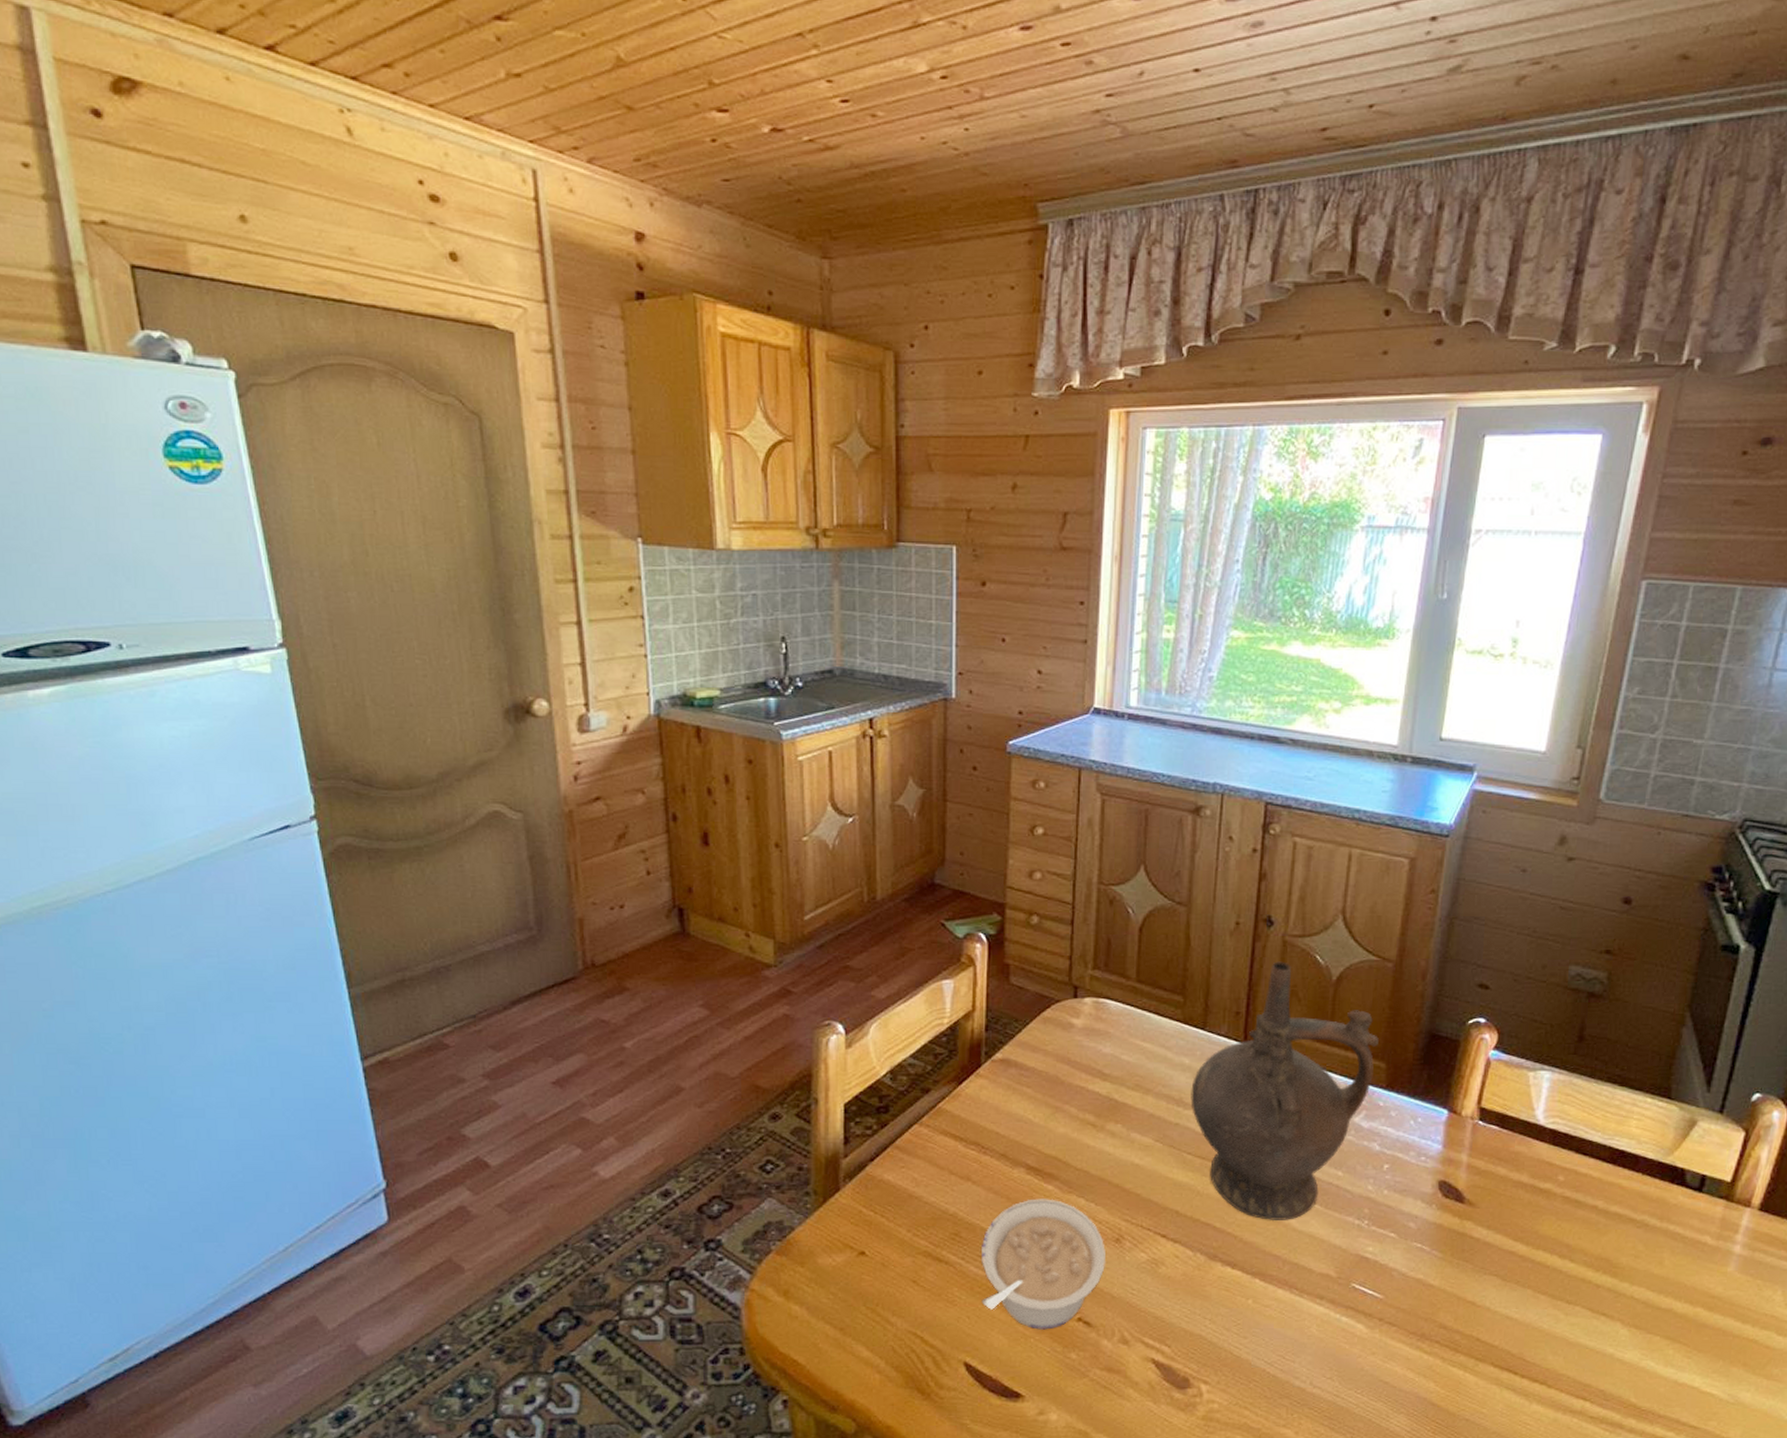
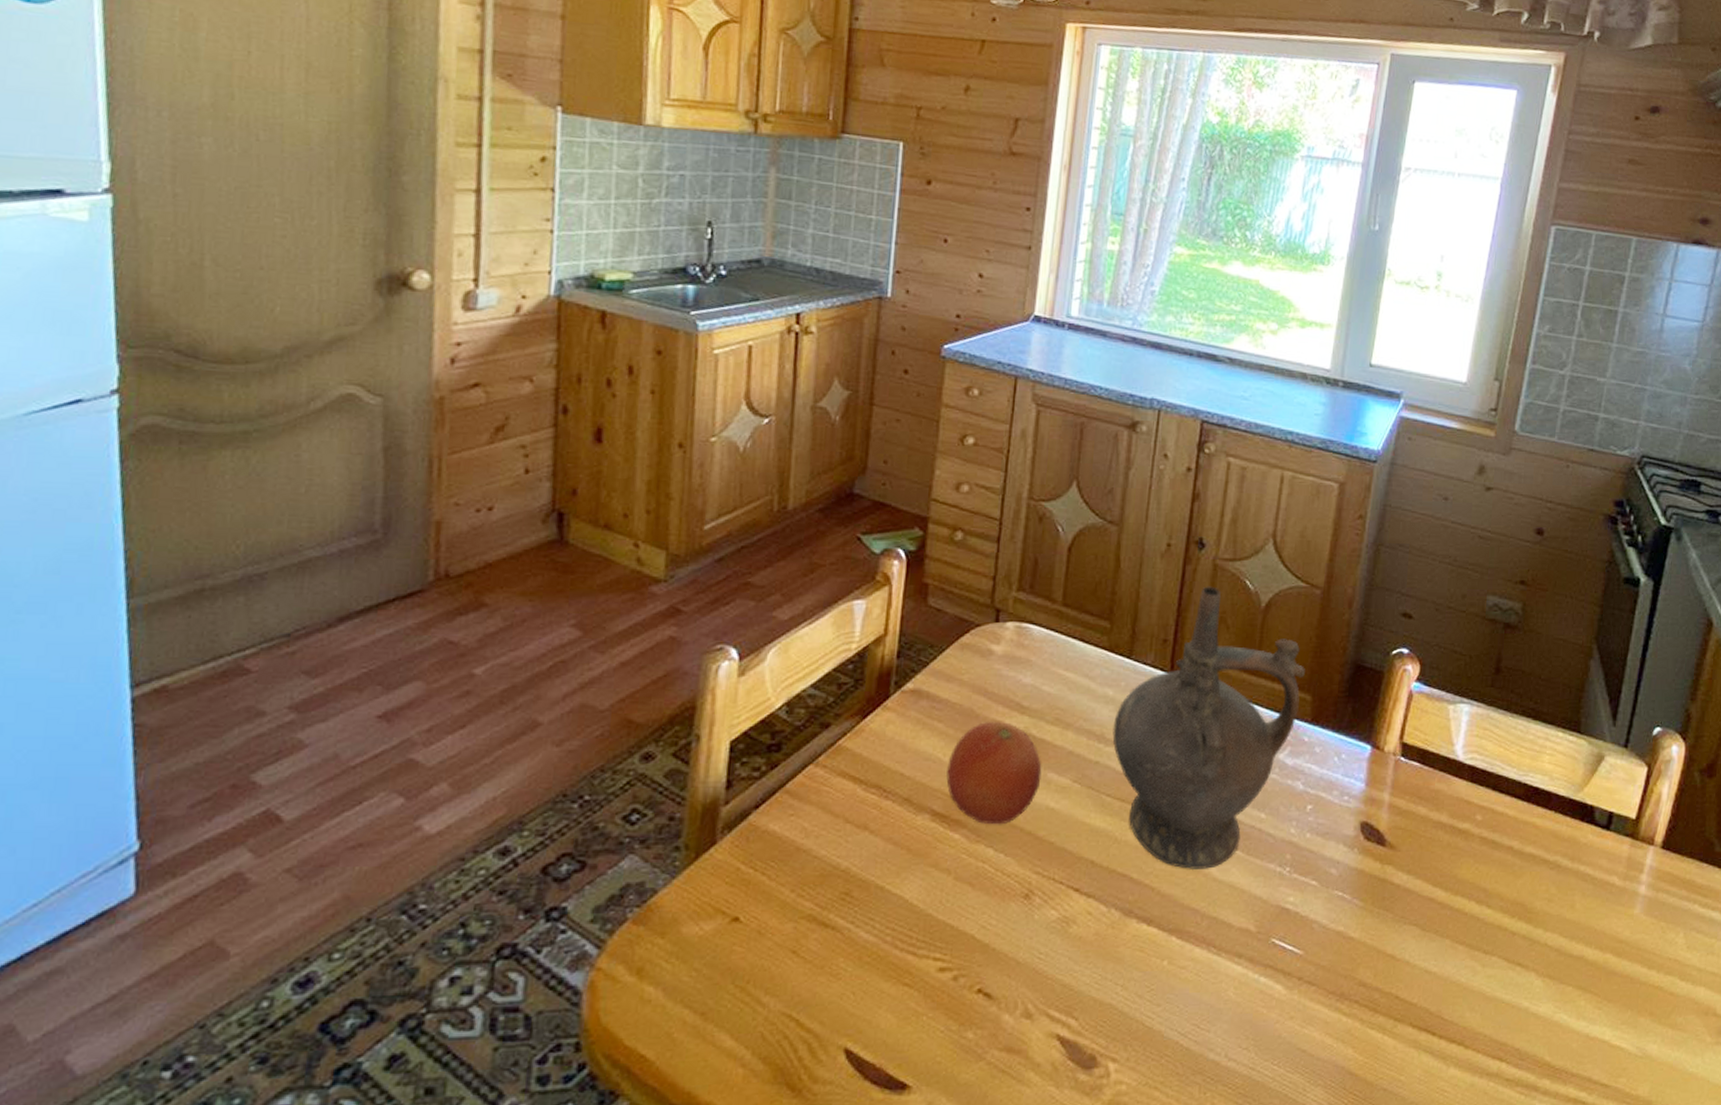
legume: present [981,1199,1107,1330] -> none [870,849,1013,1005]
fruit: none [1038,1086,1125,1178] -> present [946,721,1042,825]

